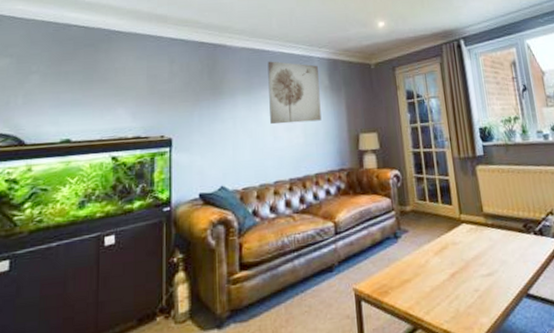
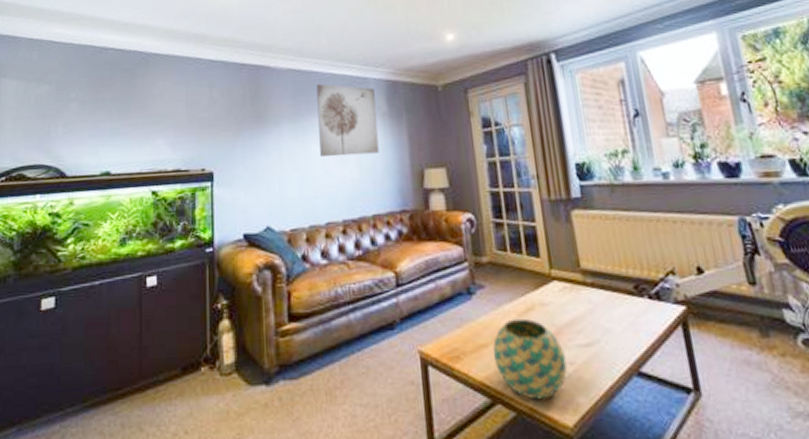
decorative ball: none [415,256,474,324] -> present [493,318,568,400]

